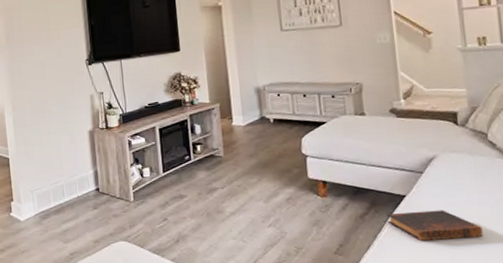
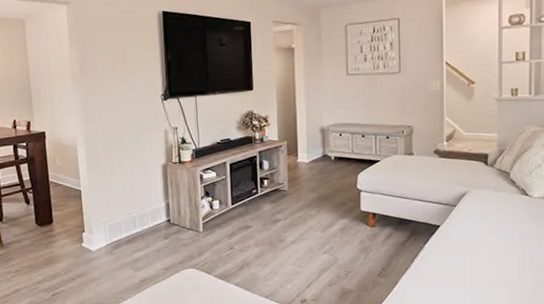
book: present [386,210,483,241] -> none [423,238,497,264]

